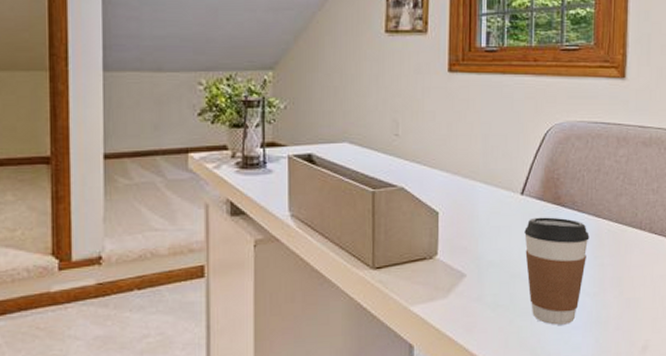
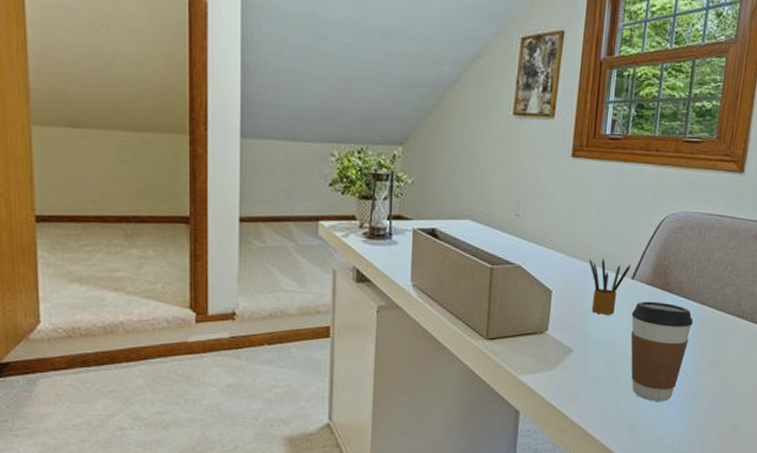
pencil box: none [475,174,519,234] -> present [589,258,631,315]

